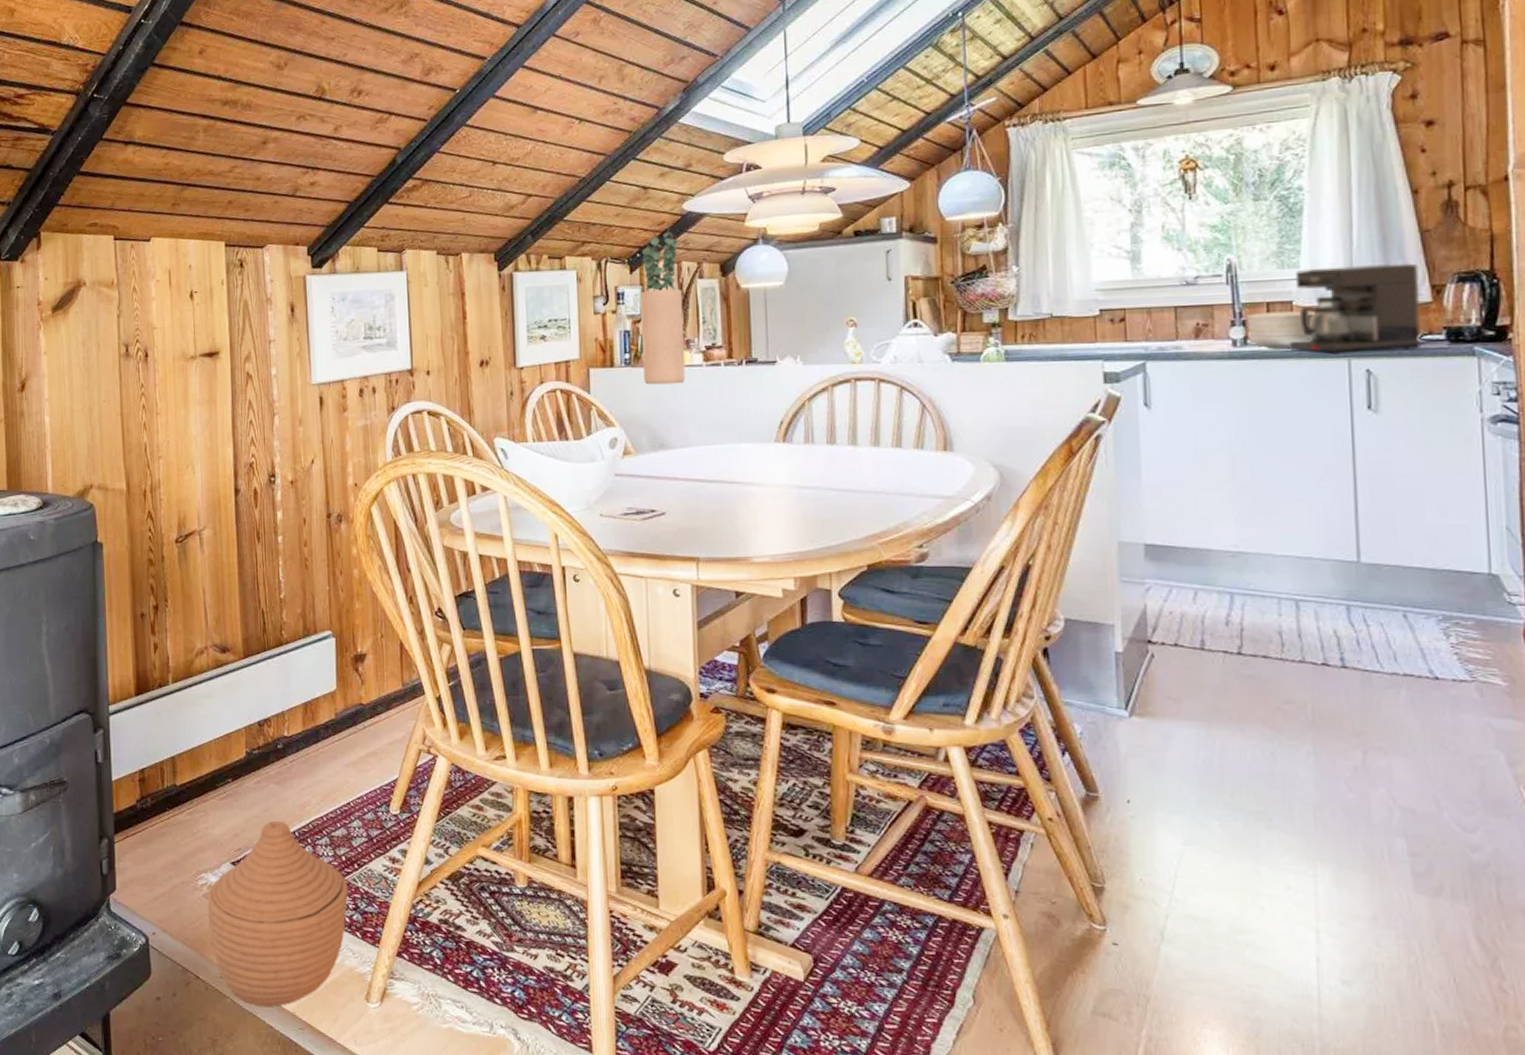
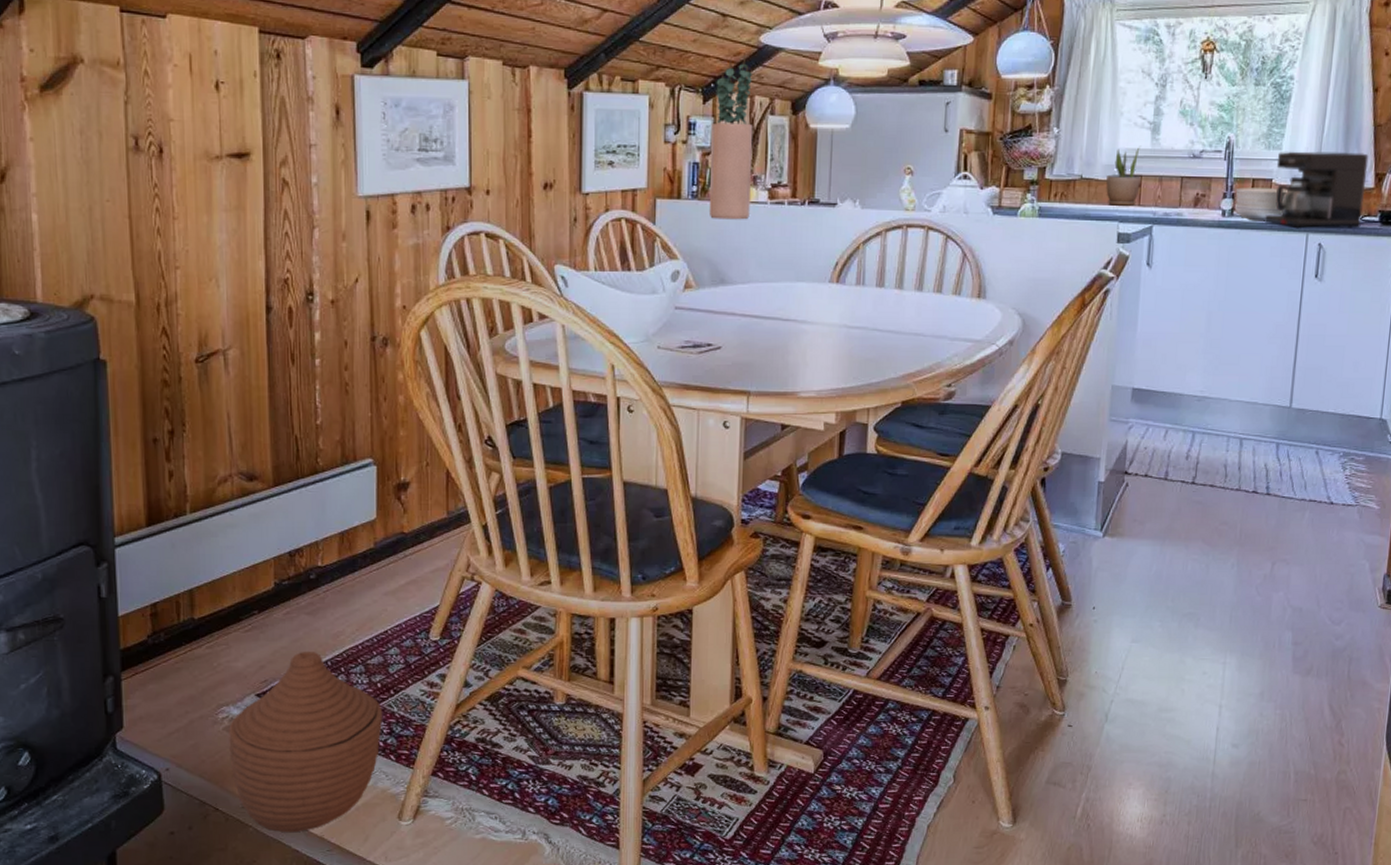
potted plant: none [1082,277,1125,343] -> present [1106,145,1141,206]

